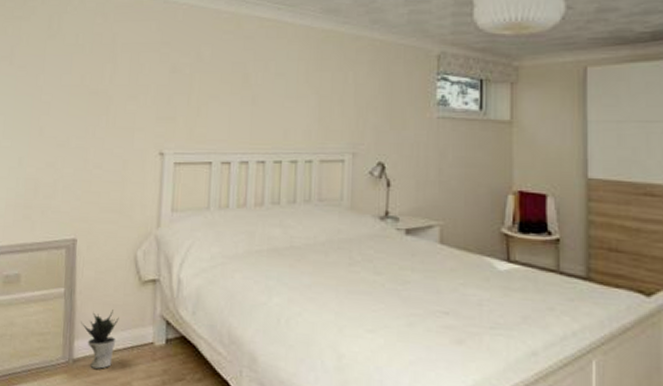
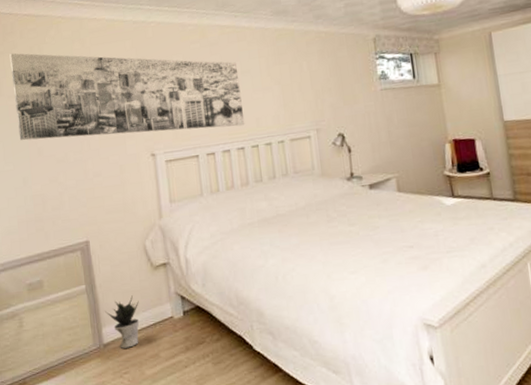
wall art: none [22,19,272,136] -> present [9,53,245,141]

